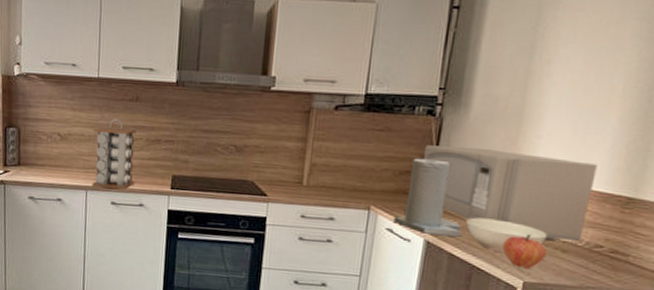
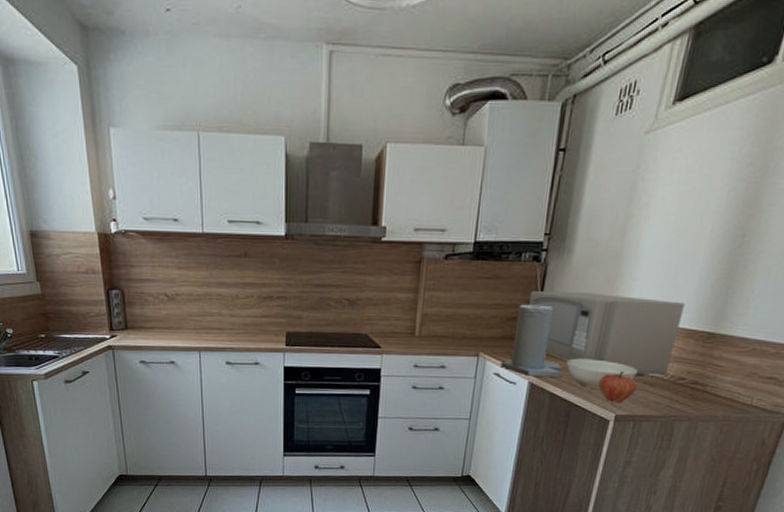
spice rack: present [91,119,137,190] -> none [202,277,248,350]

